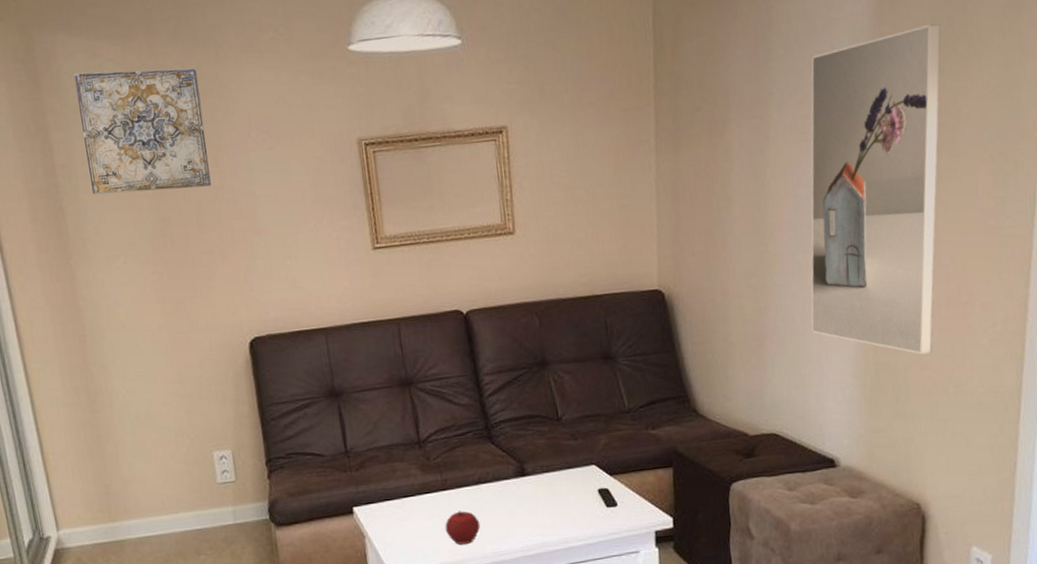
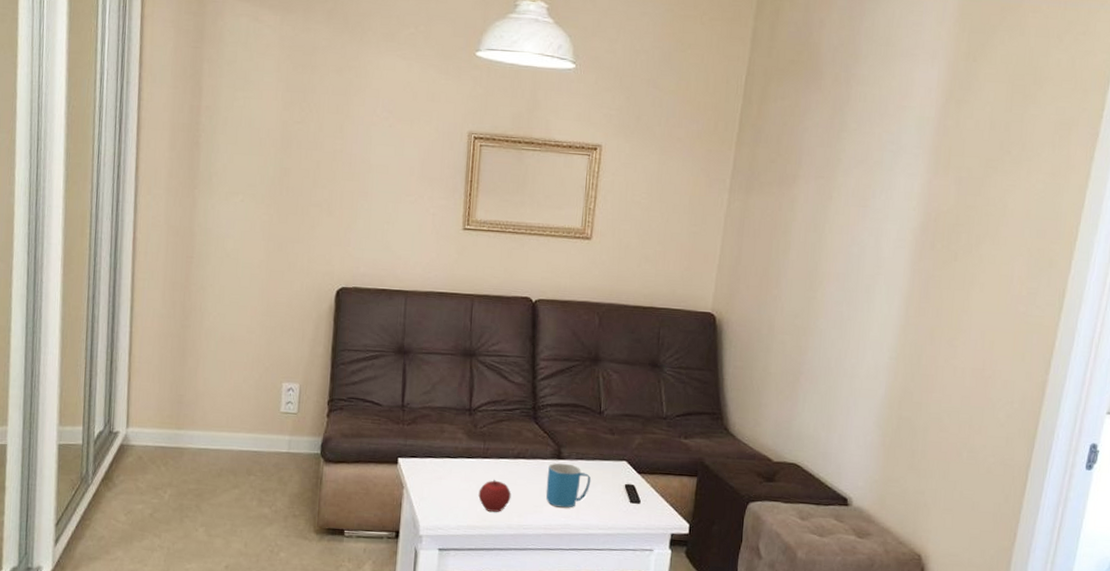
wall art: present [74,68,211,194] -> none [227,32,341,148]
mug: none [514,479,562,527] -> present [546,463,592,508]
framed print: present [811,24,941,355] -> none [844,126,999,417]

